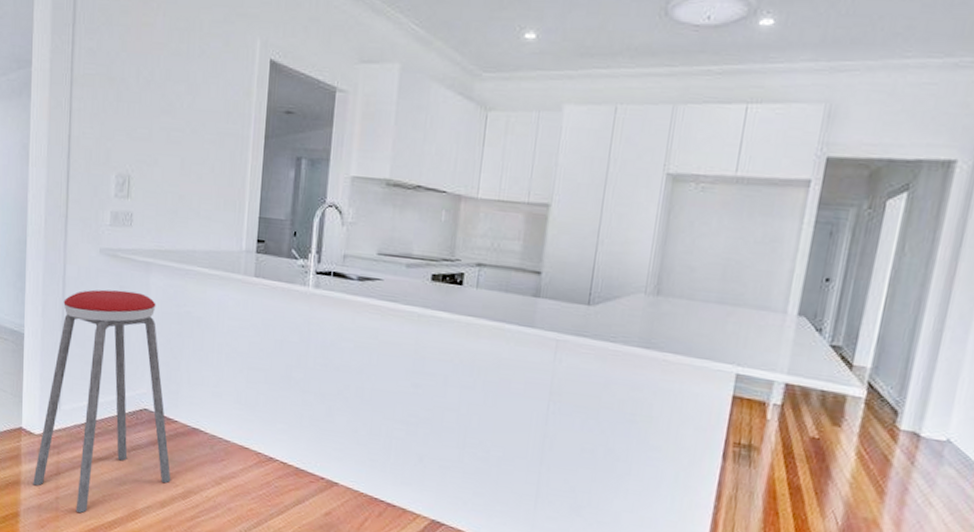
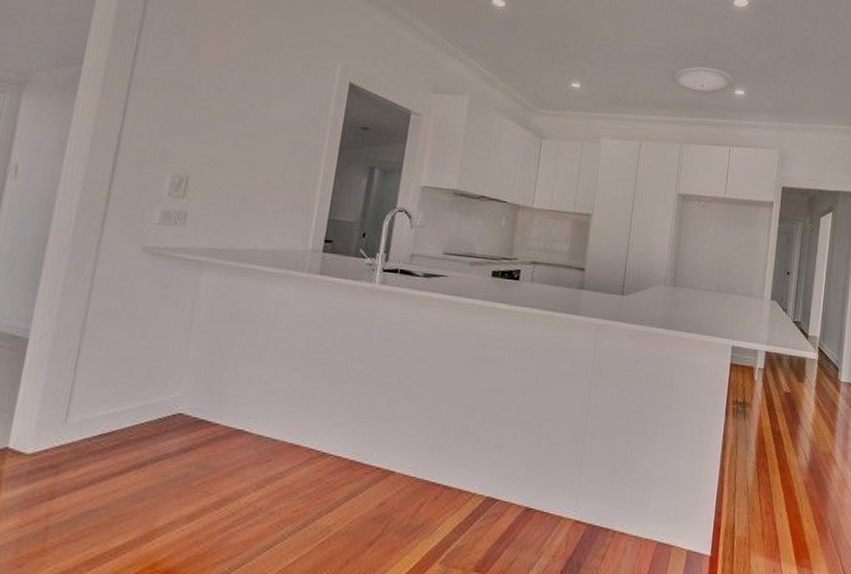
music stool: present [33,289,171,513] -> none [13,289,206,543]

